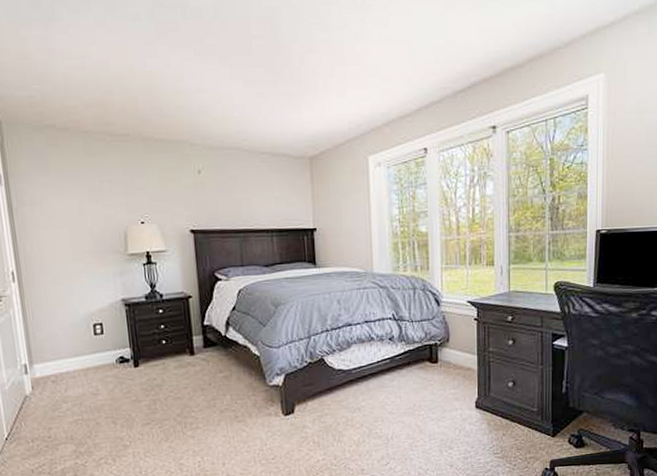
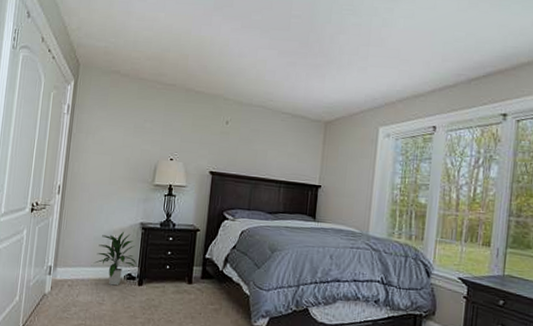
indoor plant: none [77,311,127,373] -> present [94,231,136,286]

